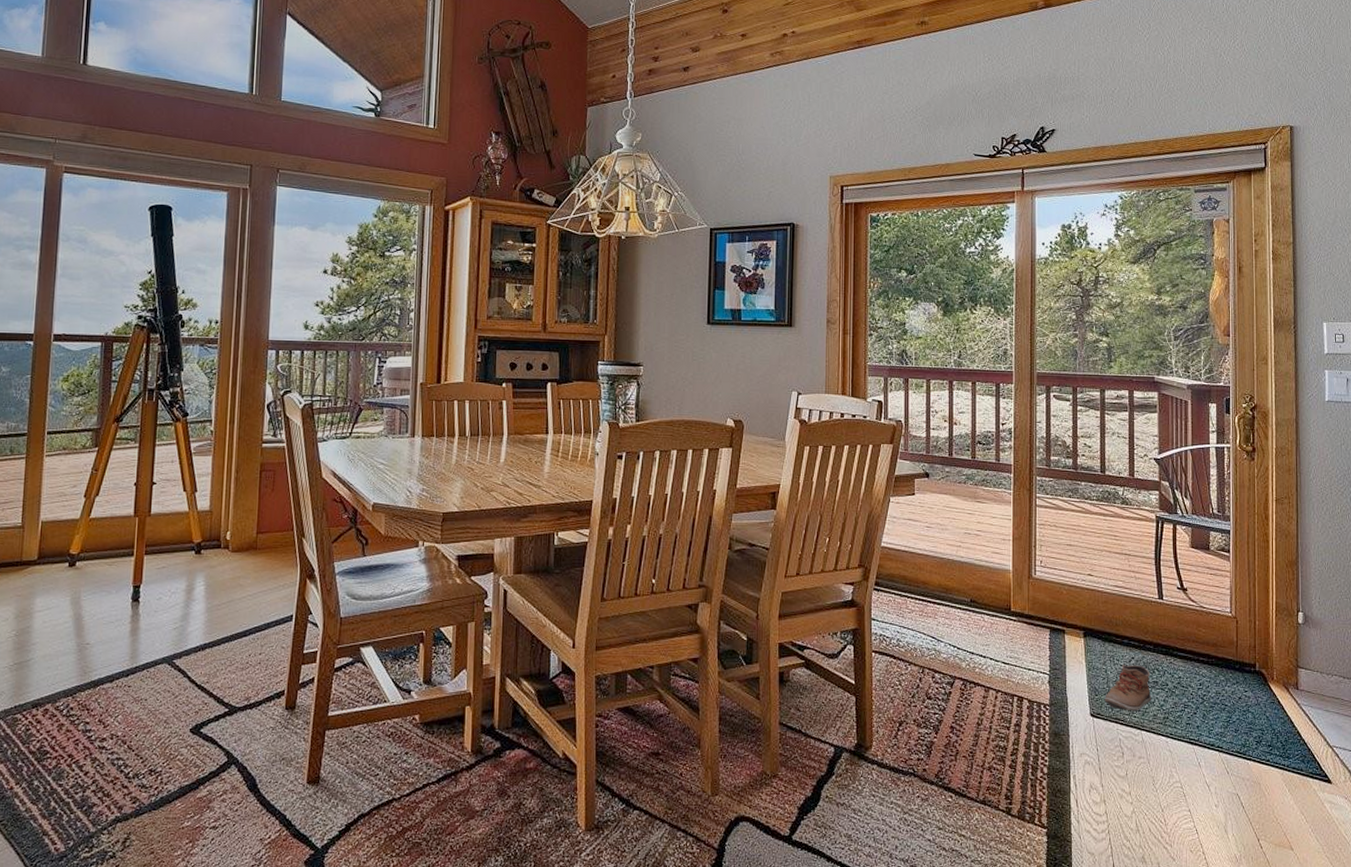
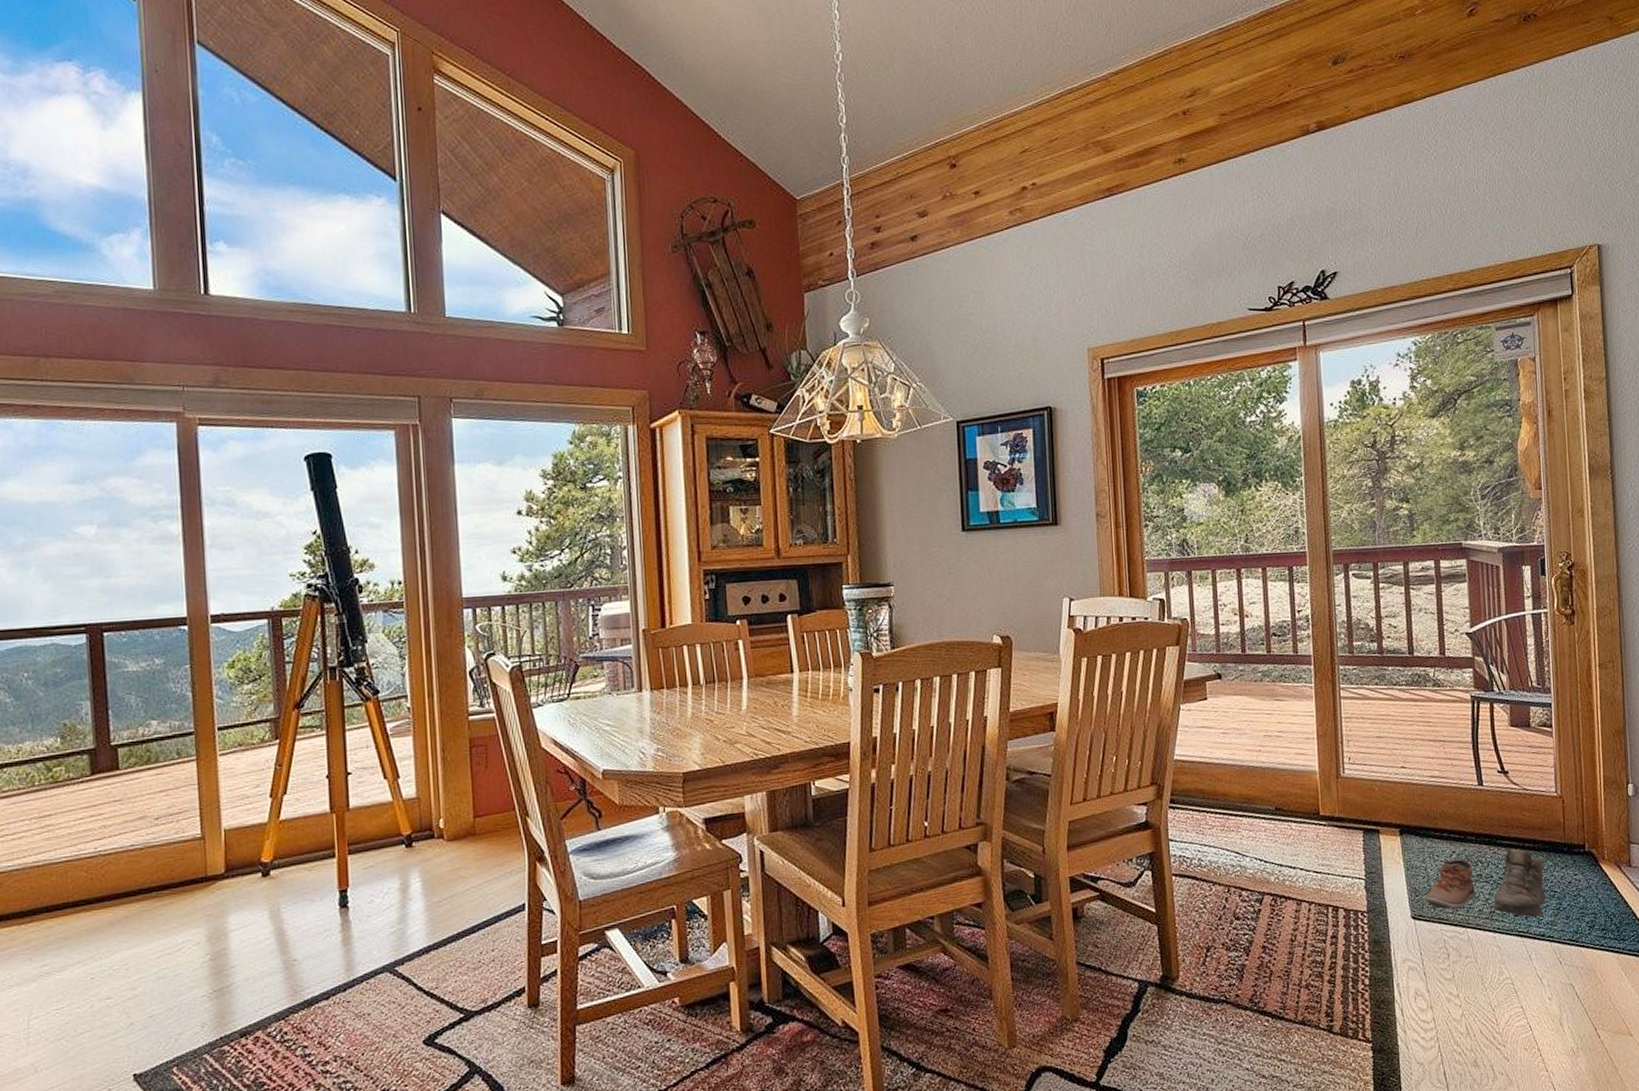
hiking boot: none [1167,661,1217,727] -> present [1493,848,1546,918]

